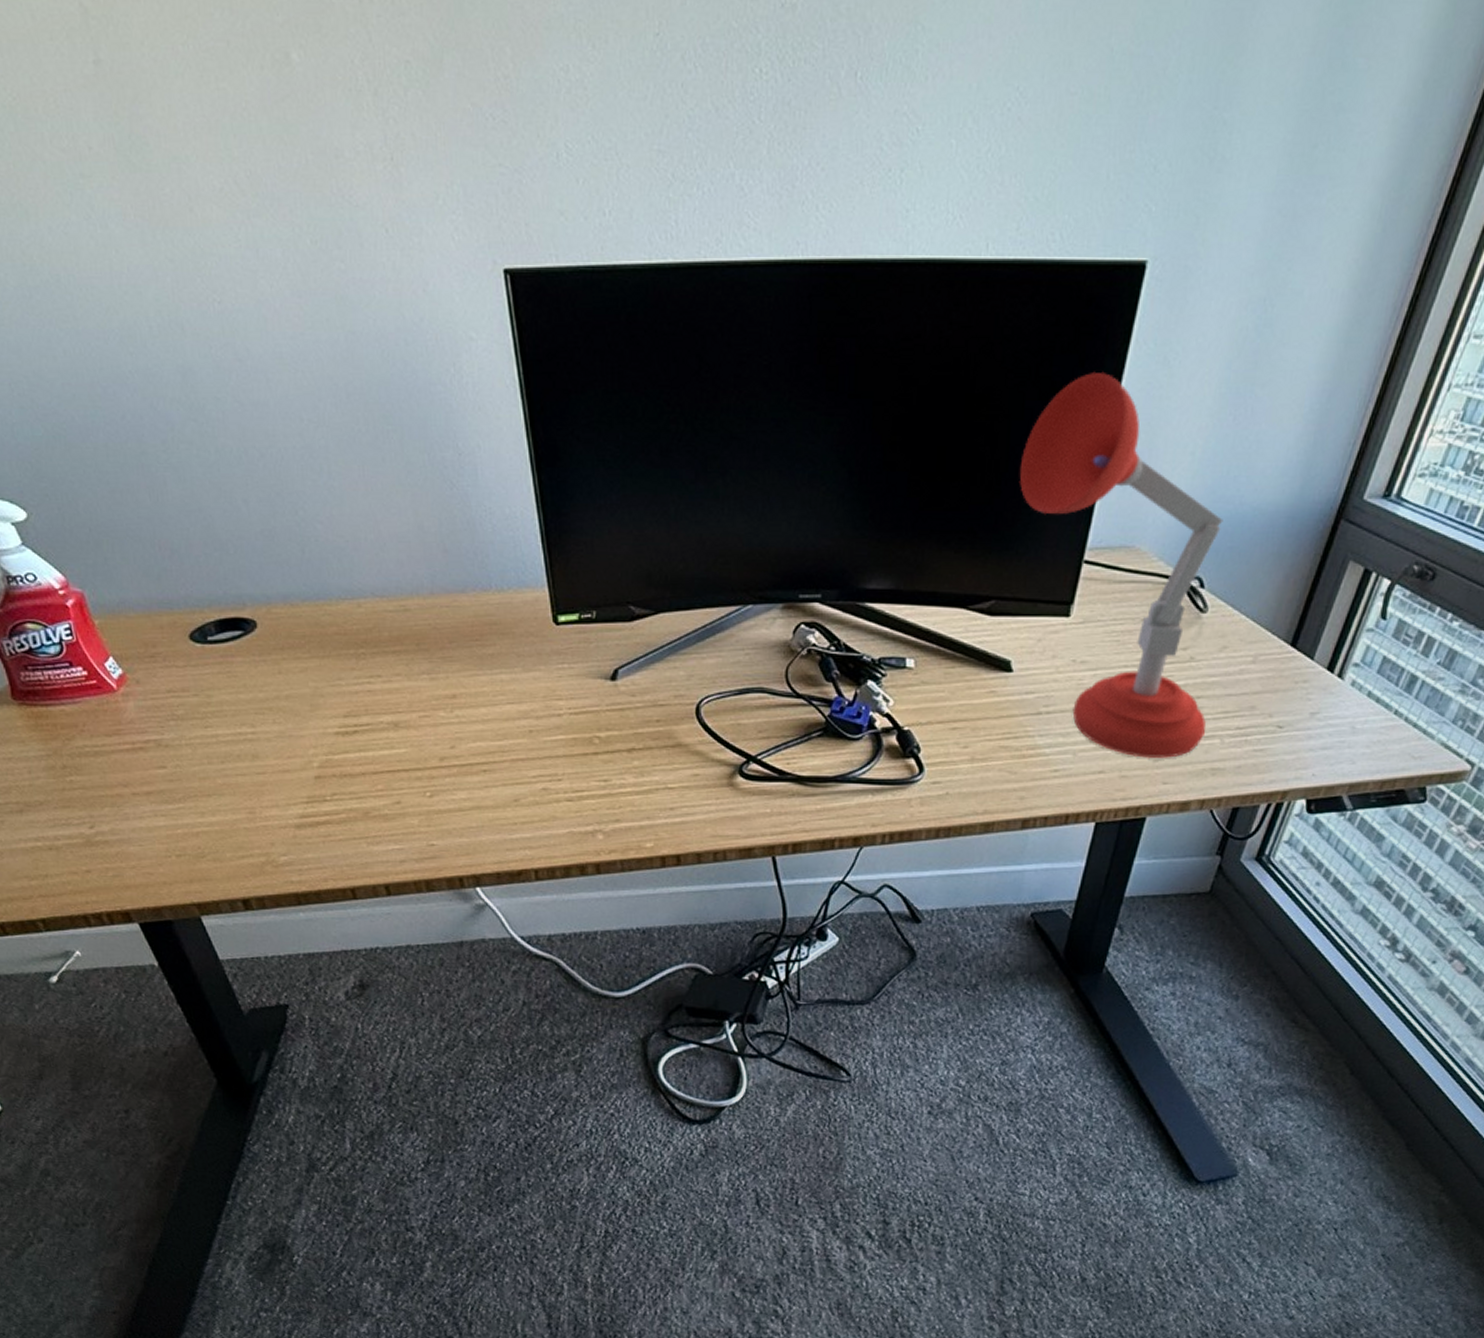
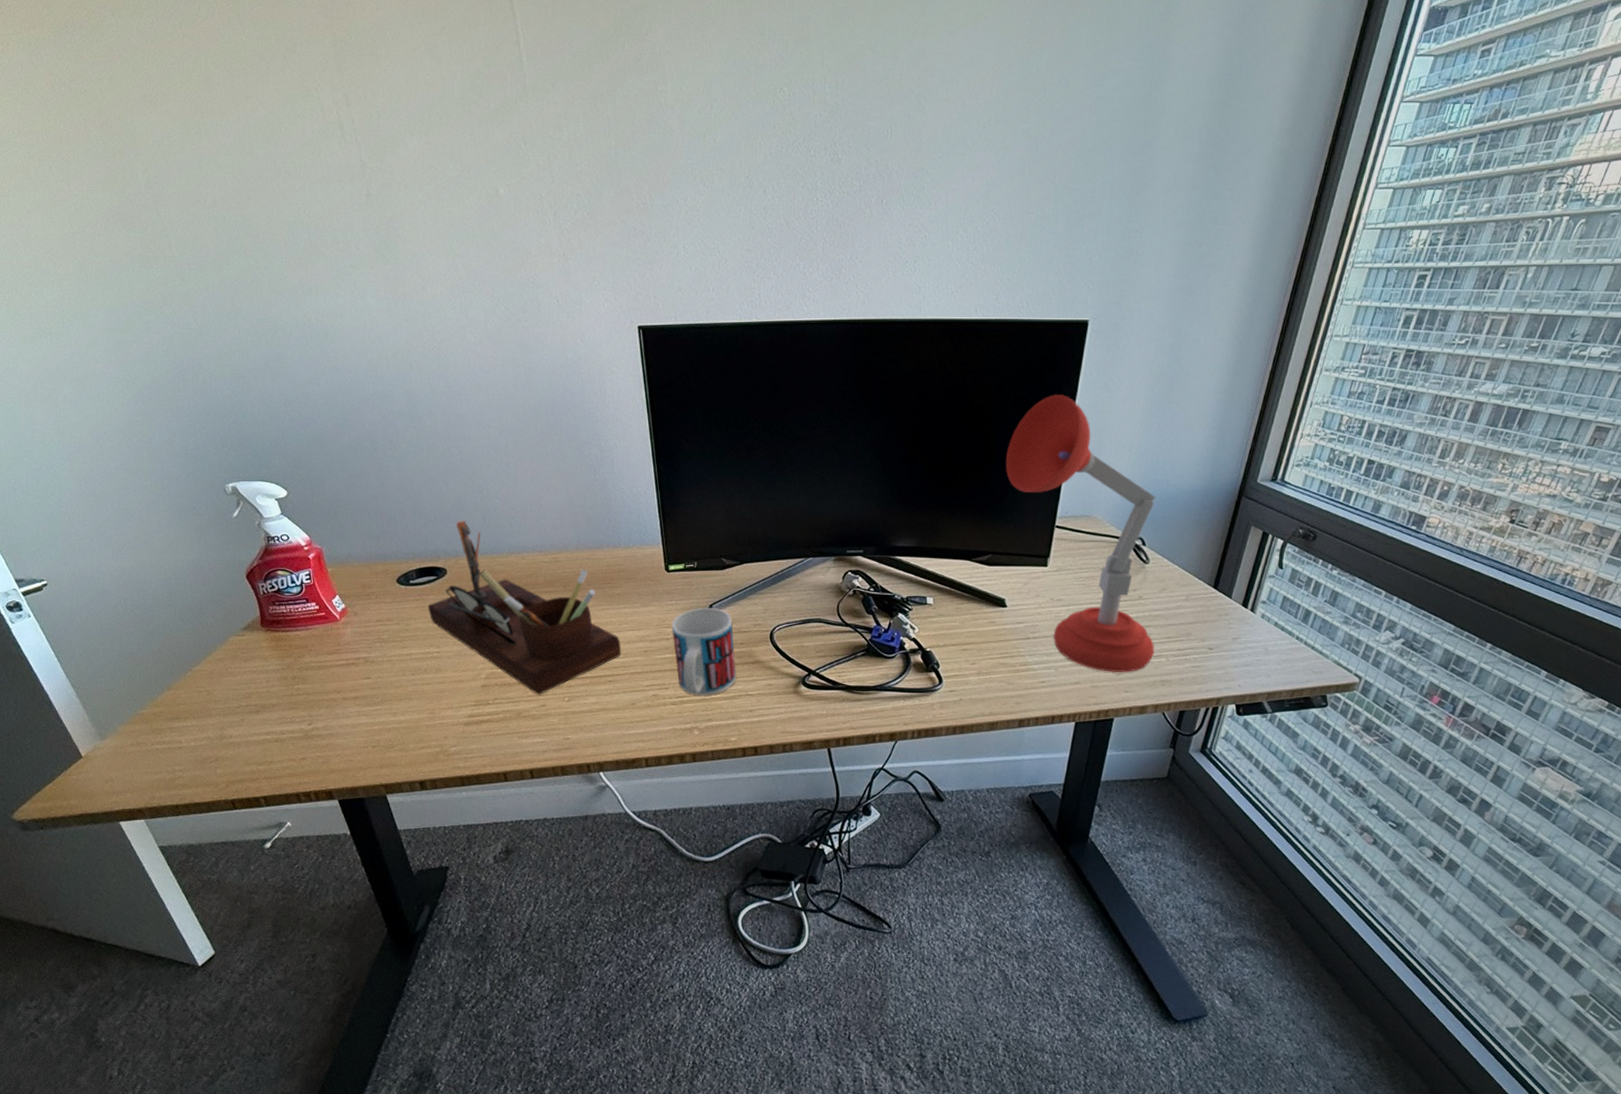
desk organizer: none [234,554,498,789] -> present [427,521,622,695]
mug: none [563,673,652,789] -> present [671,608,737,696]

